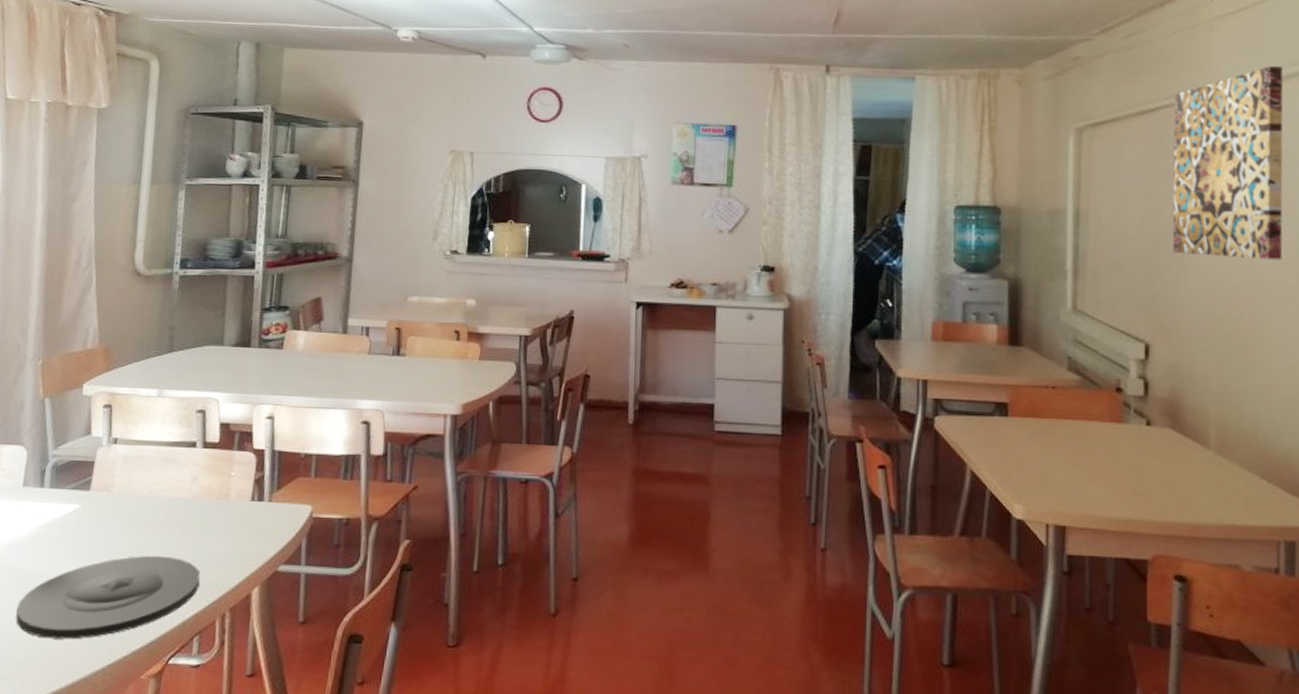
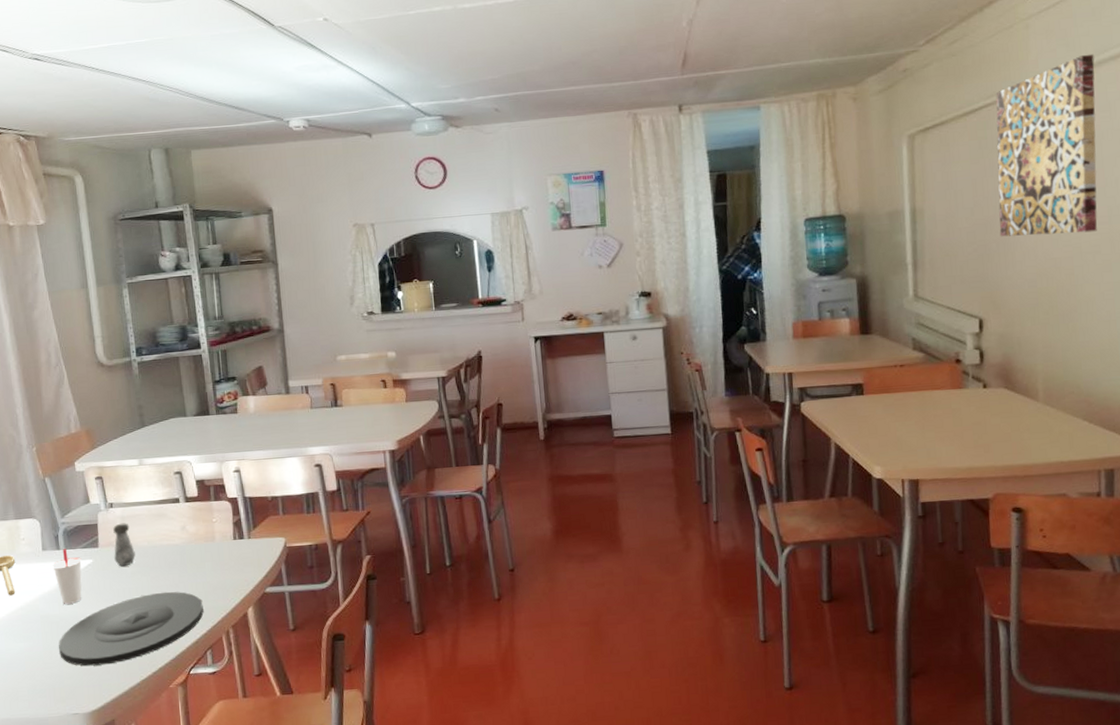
cup: none [31,487,67,557] -> present [52,549,82,604]
salt shaker: none [106,464,132,518] -> present [113,523,135,567]

